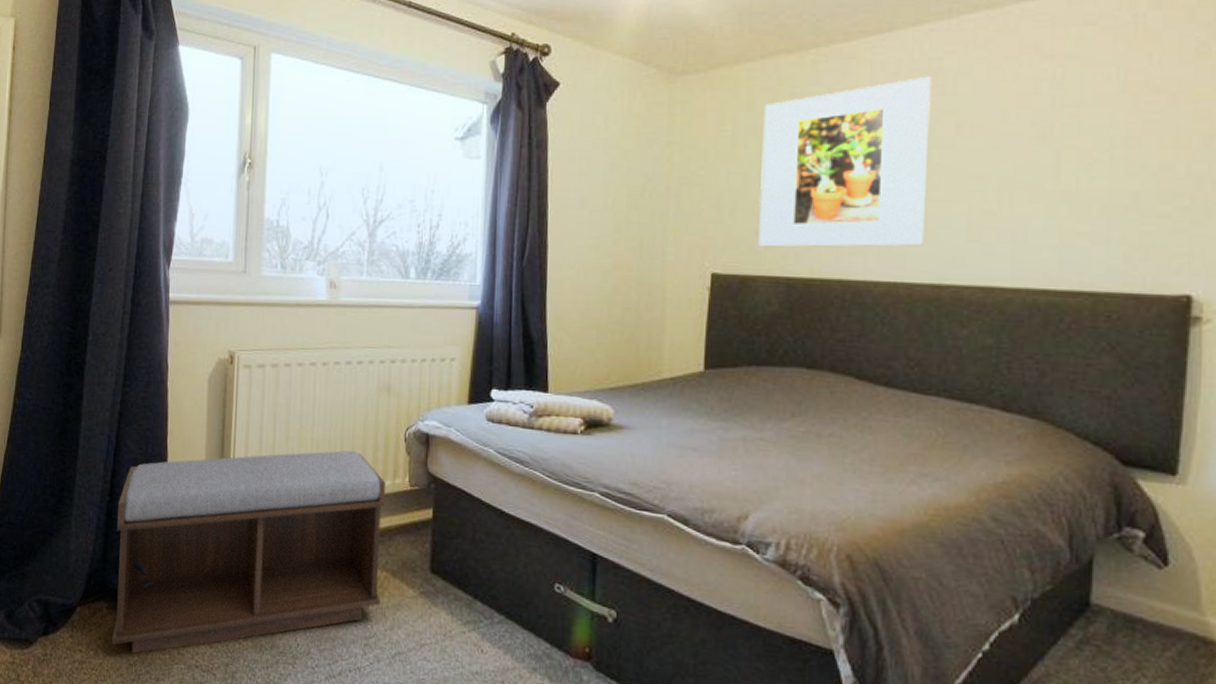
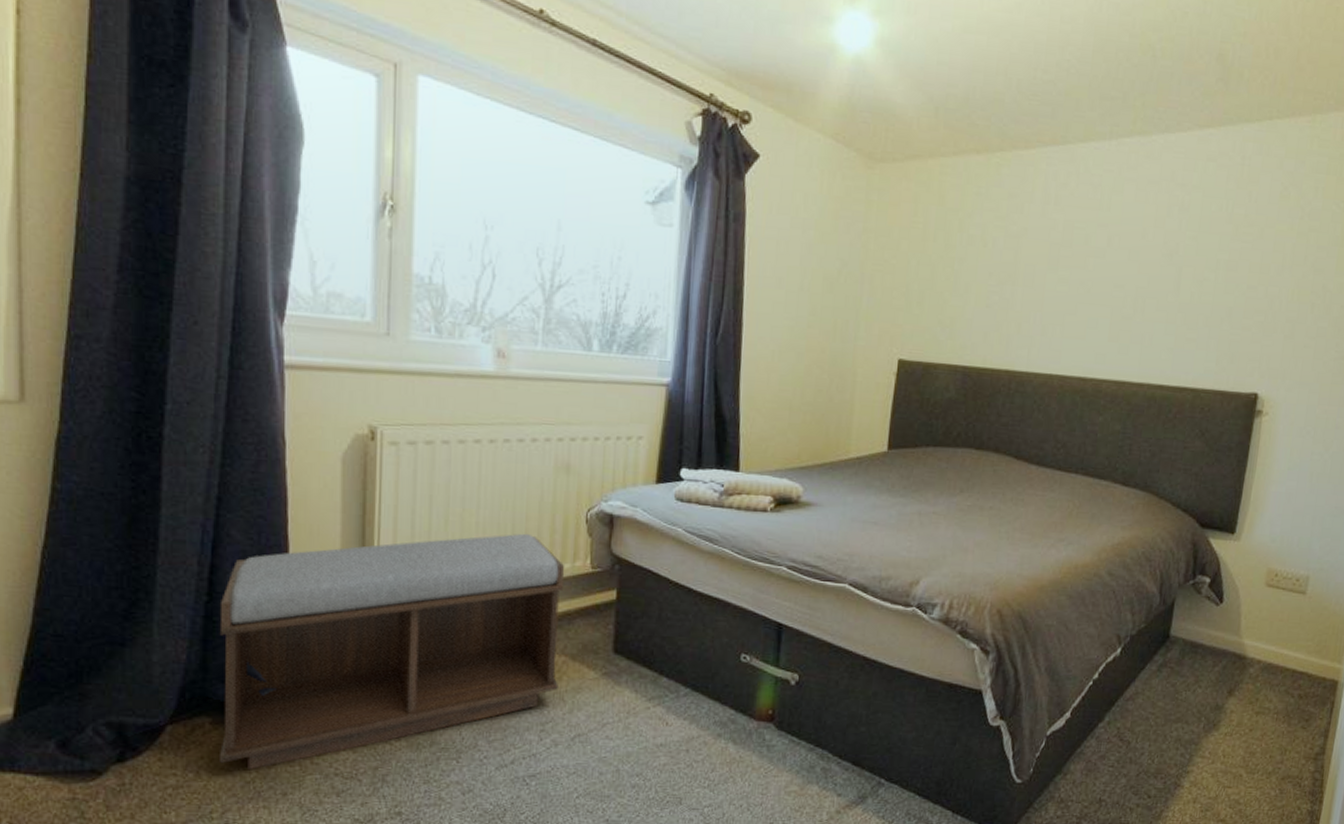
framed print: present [758,75,931,247] -> none [941,190,1092,343]

